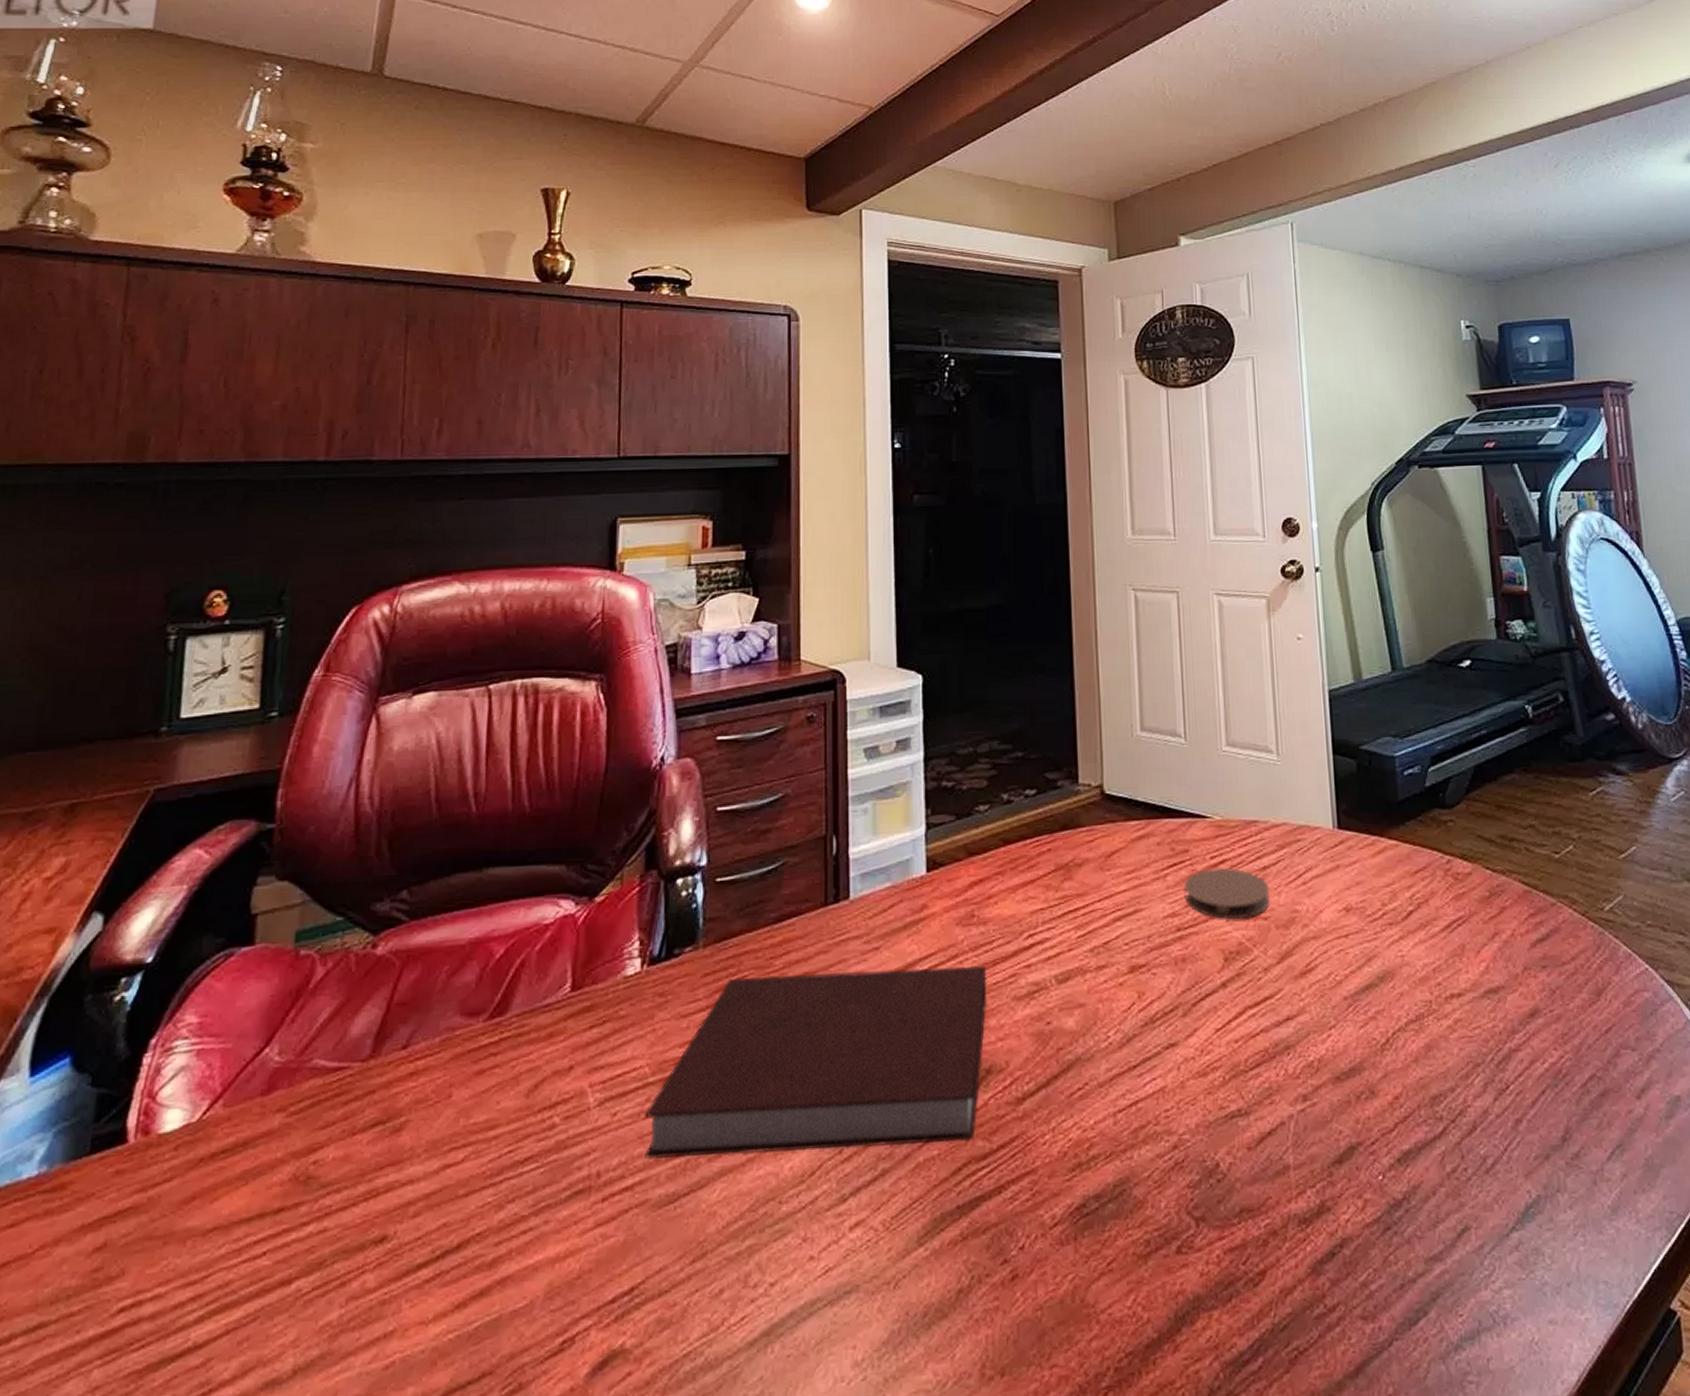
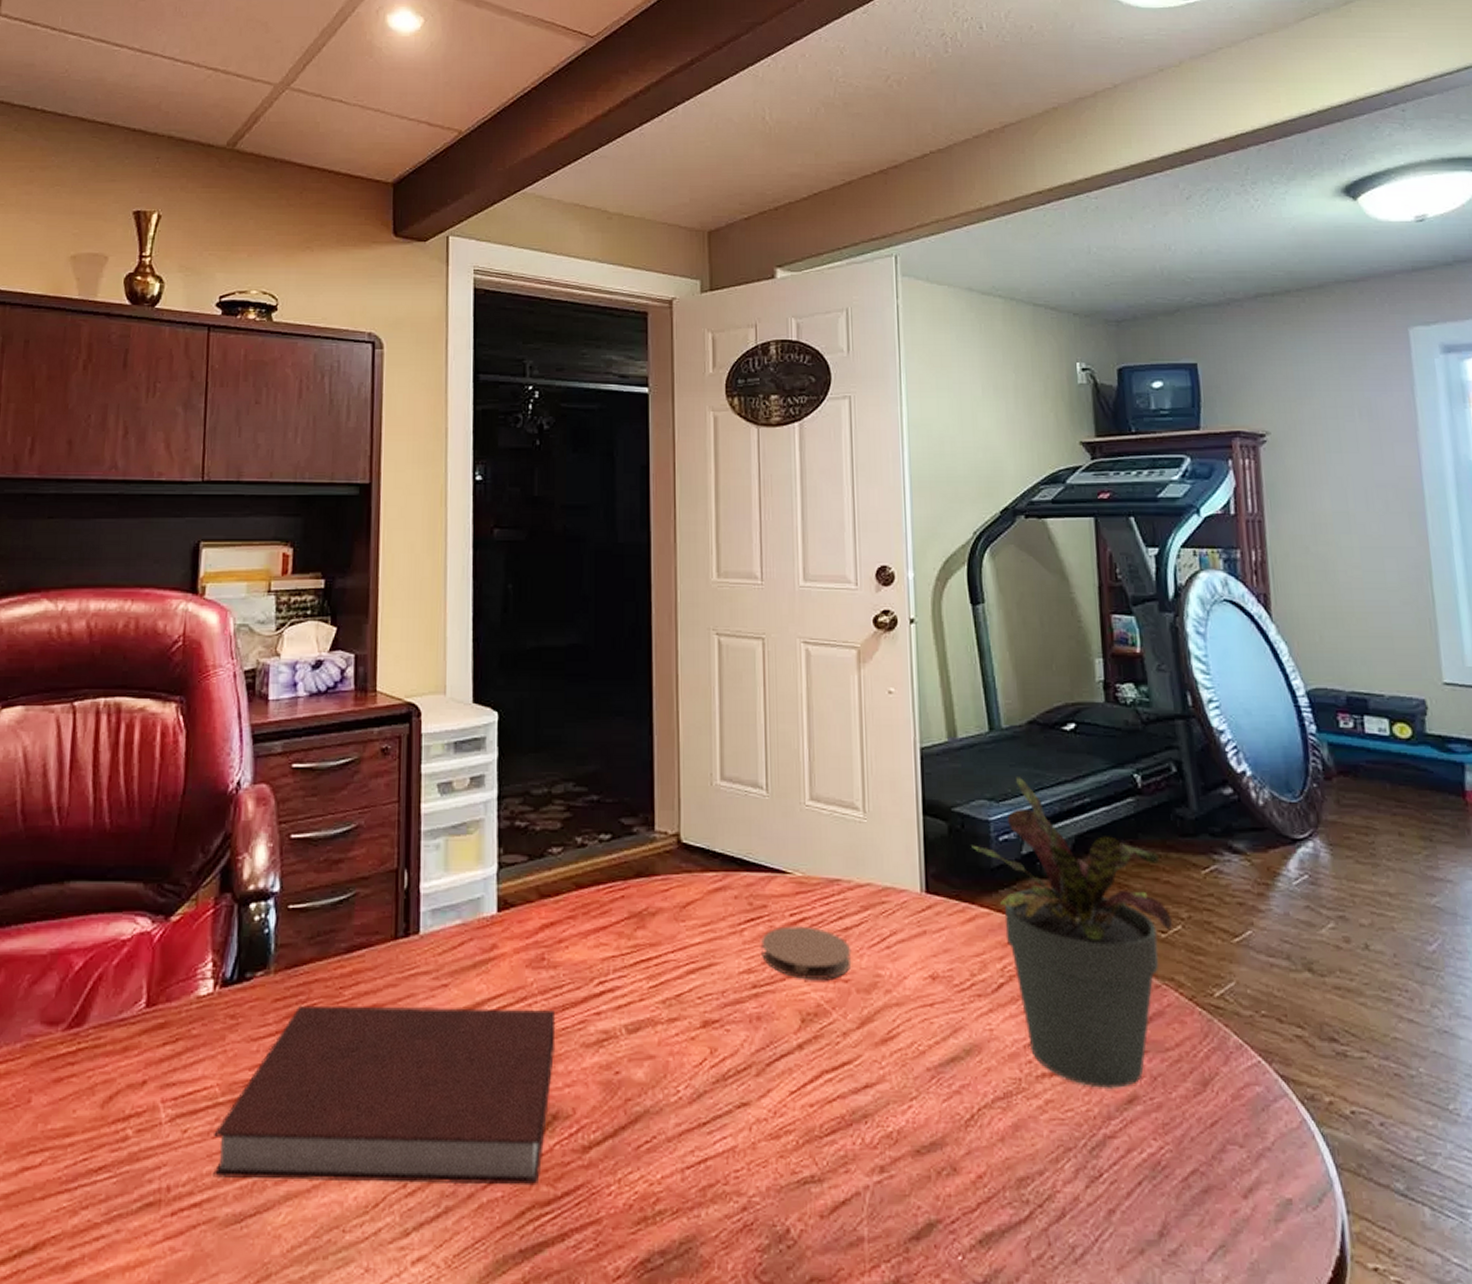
potted plant: none [1379,713,1565,1005] -> present [971,777,1173,1090]

